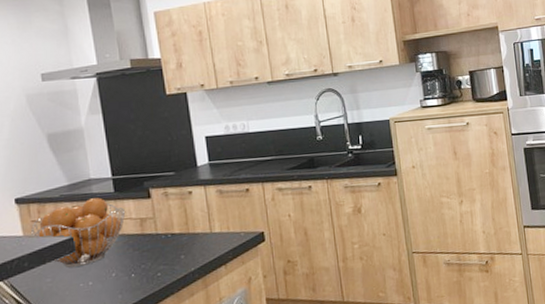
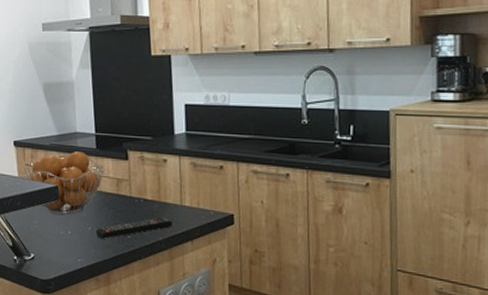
remote control: none [120,247,204,283] -> present [95,217,172,239]

